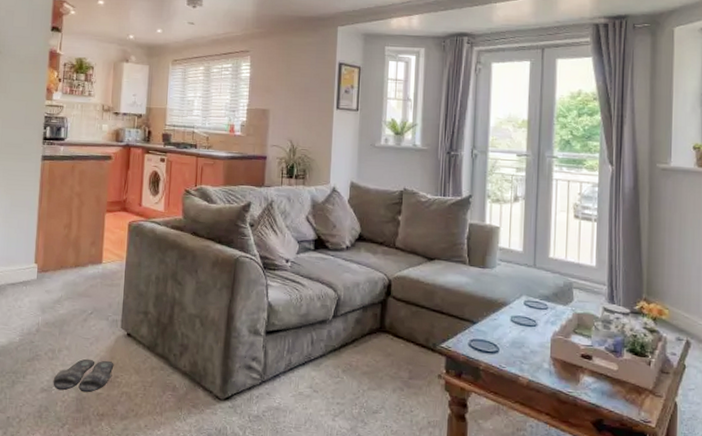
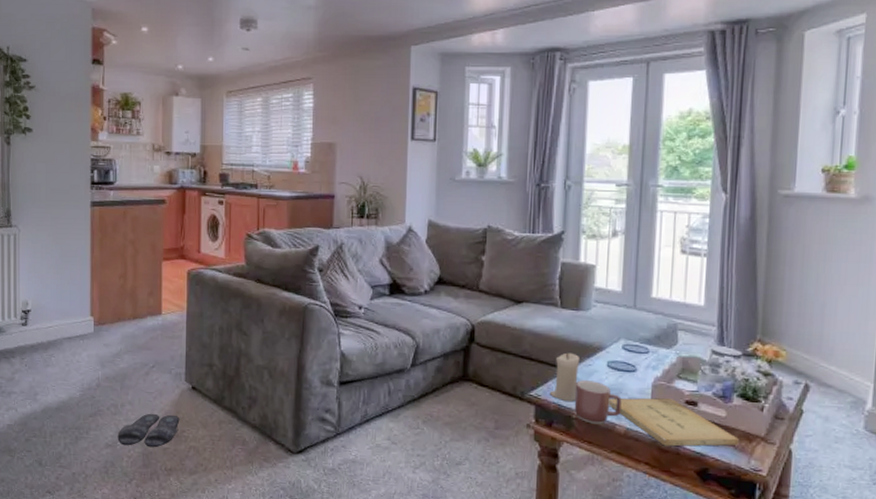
candle: none [458,307,486,354] -> present [549,352,579,402]
mug: none [481,333,524,376] -> present [574,380,622,424]
book: none [512,351,630,398] -> present [608,397,739,447]

